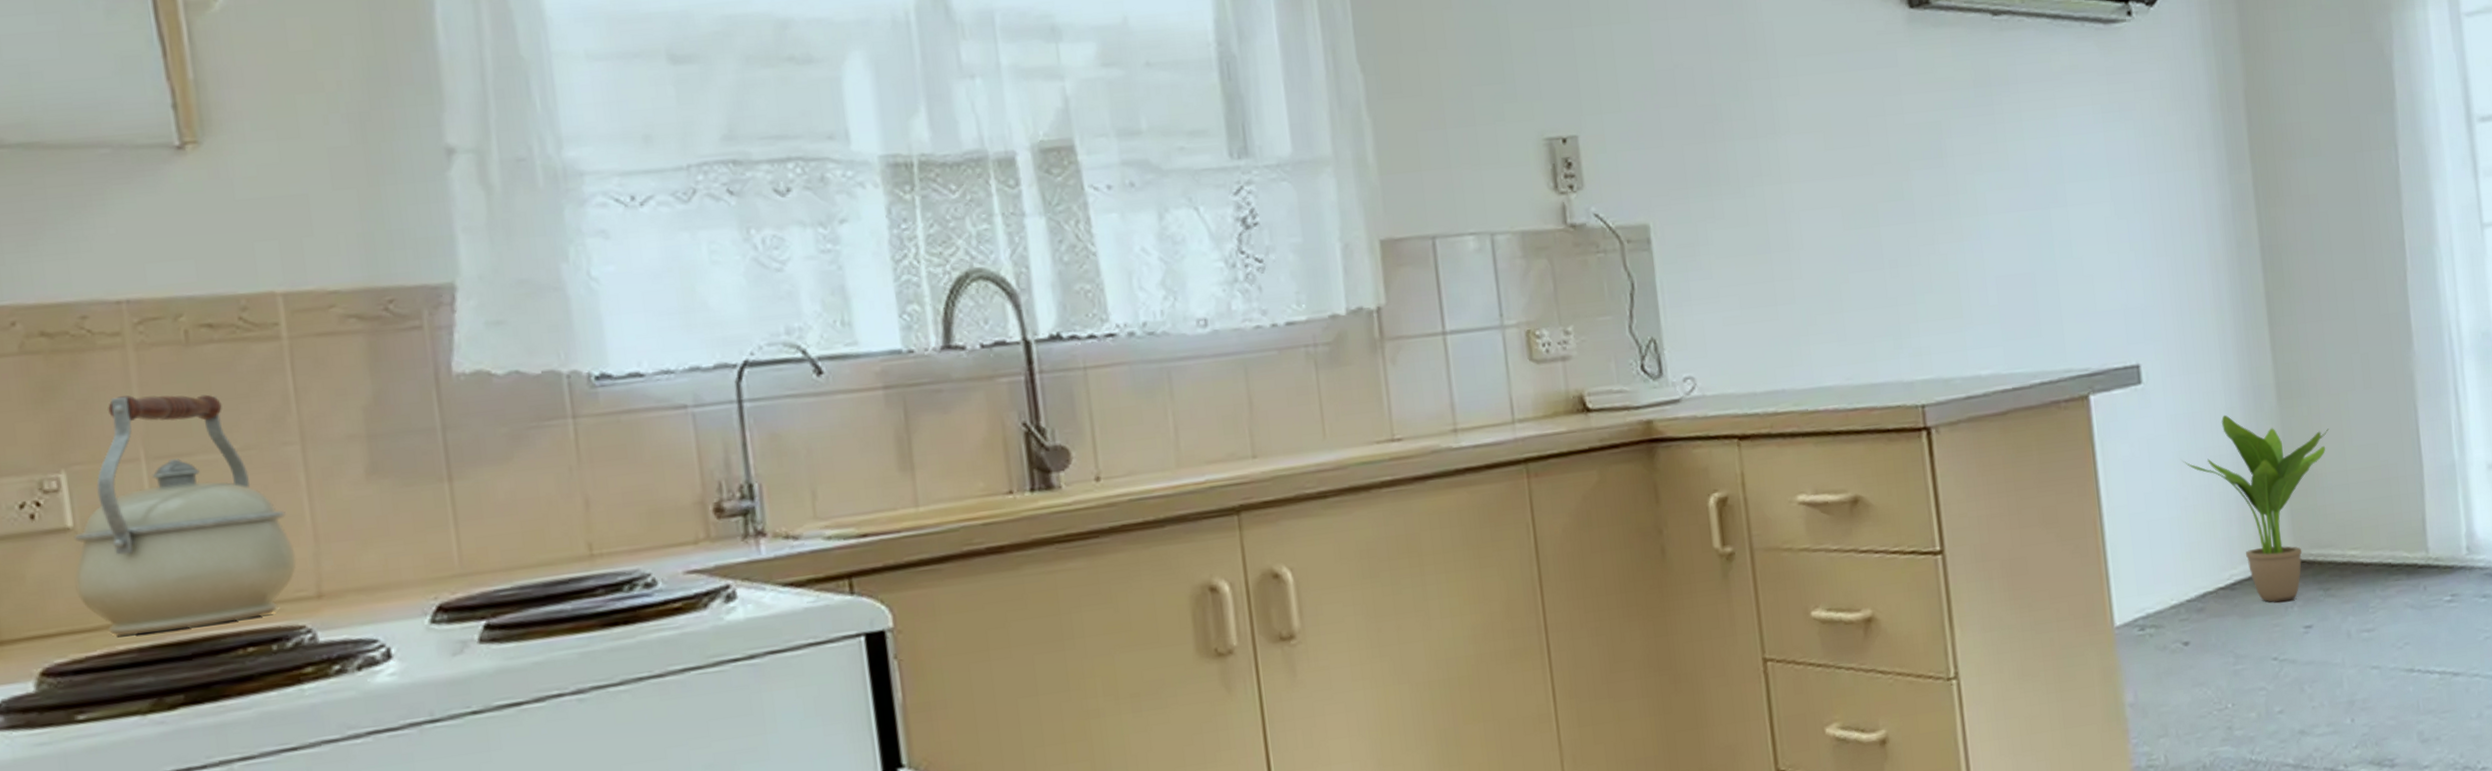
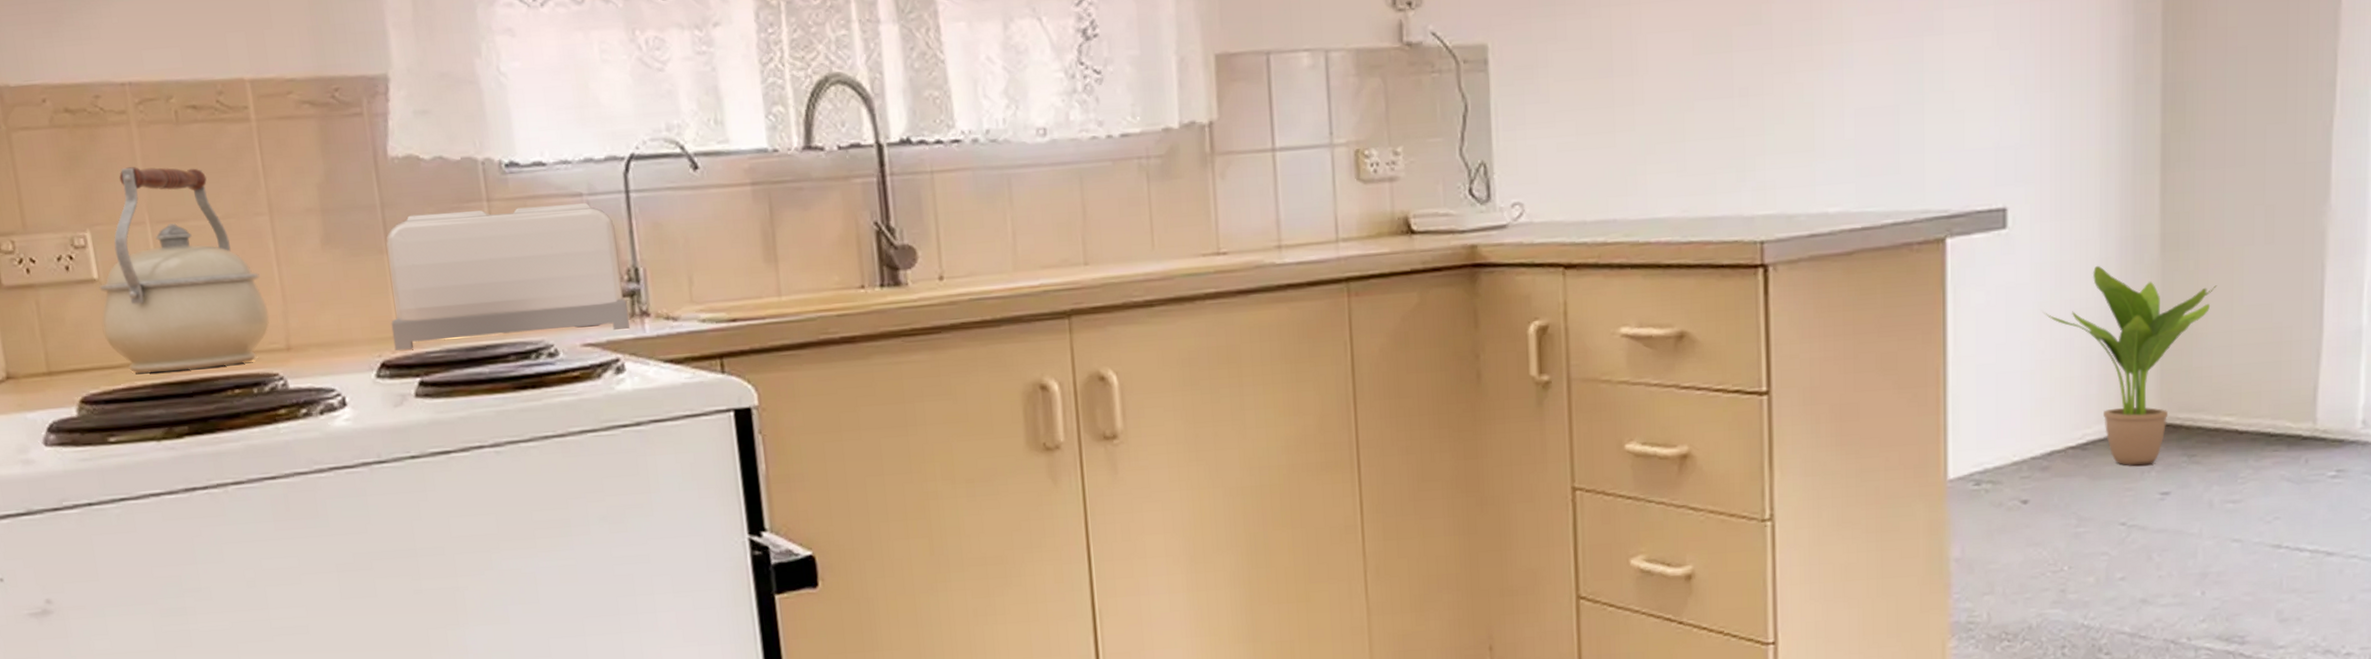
toaster: none [446,416,743,591] -> present [385,203,630,351]

